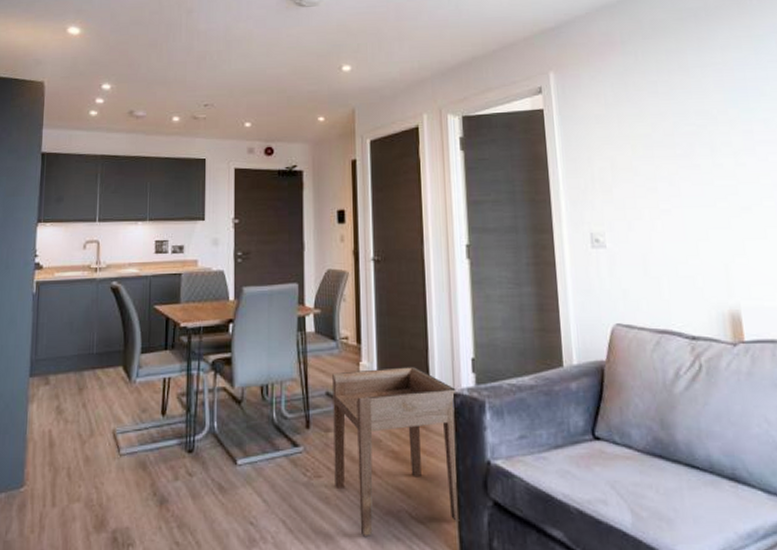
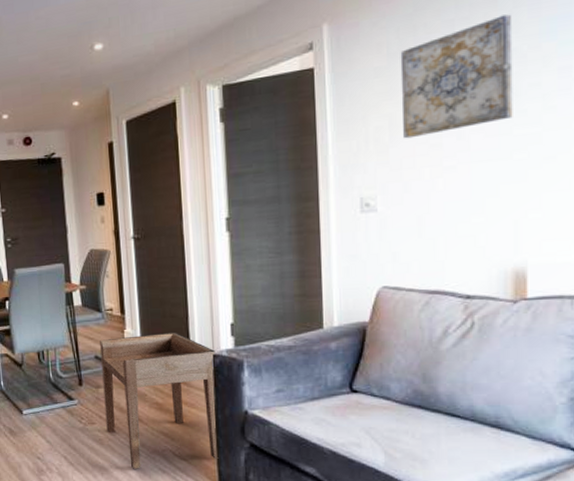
wall art: none [615,82,712,181] -> present [400,14,513,139]

